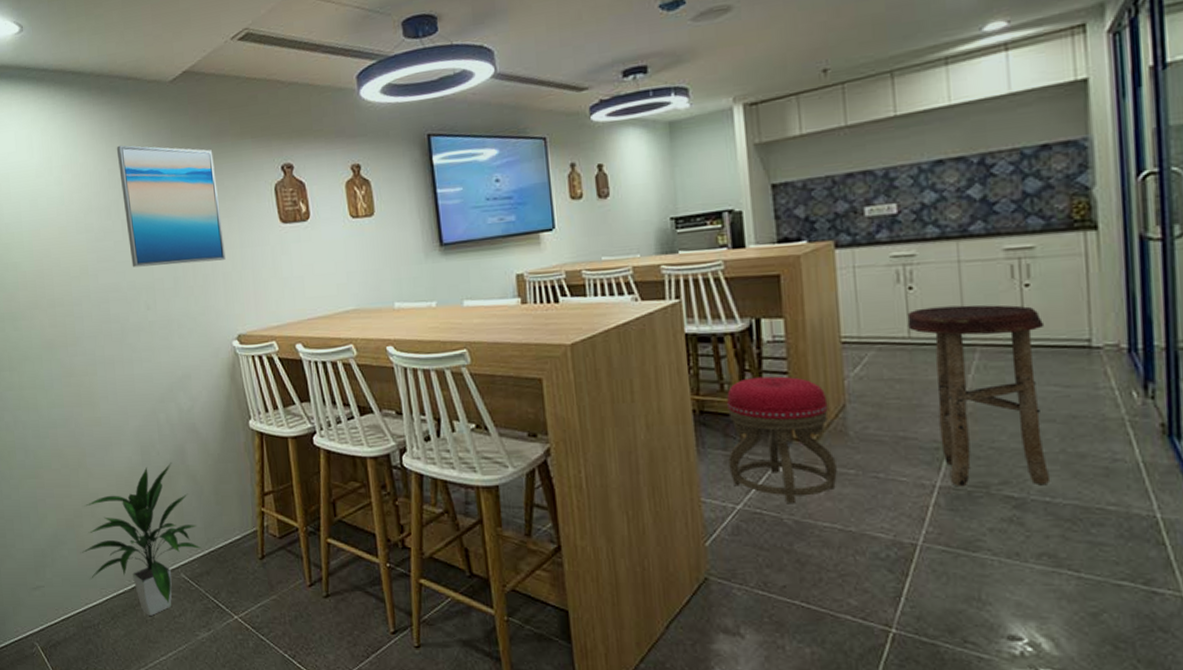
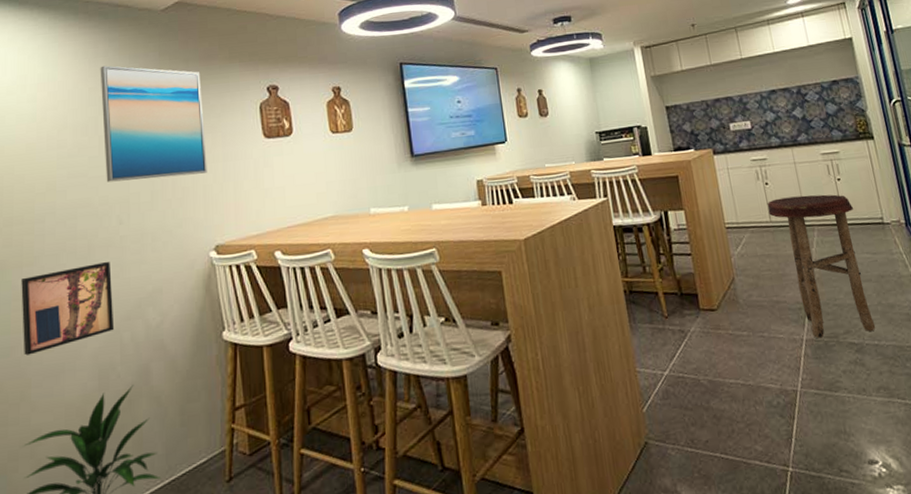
wall art: none [68,345,151,428] -> present [21,261,115,356]
stool: present [727,376,837,503] -> none [648,257,735,365]

